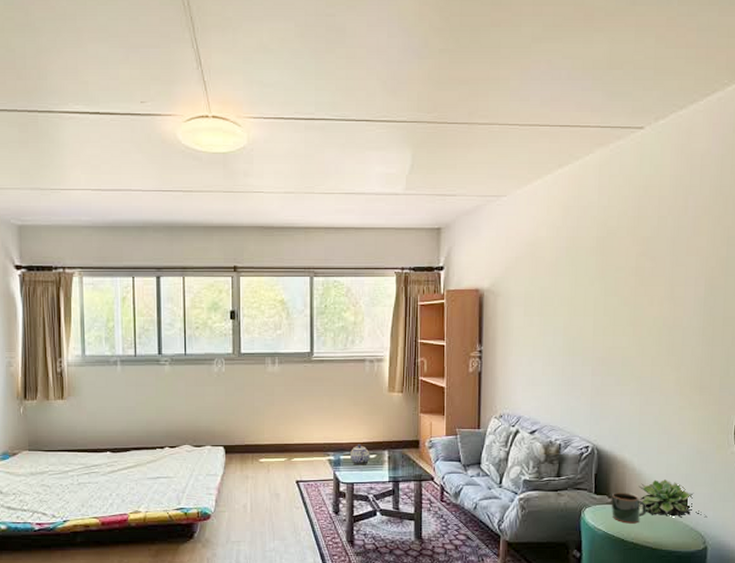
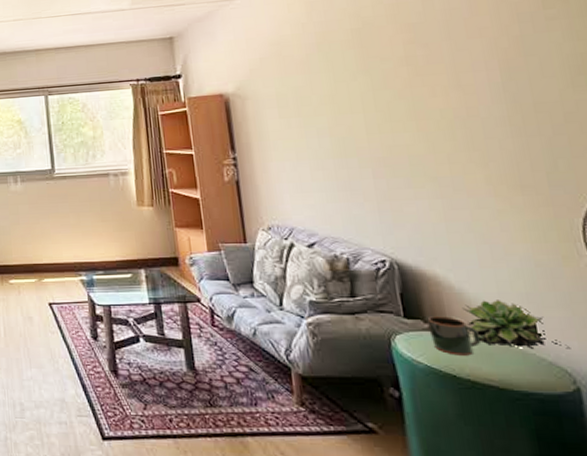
teapot: present [350,444,370,465] -> none [103,262,126,286]

